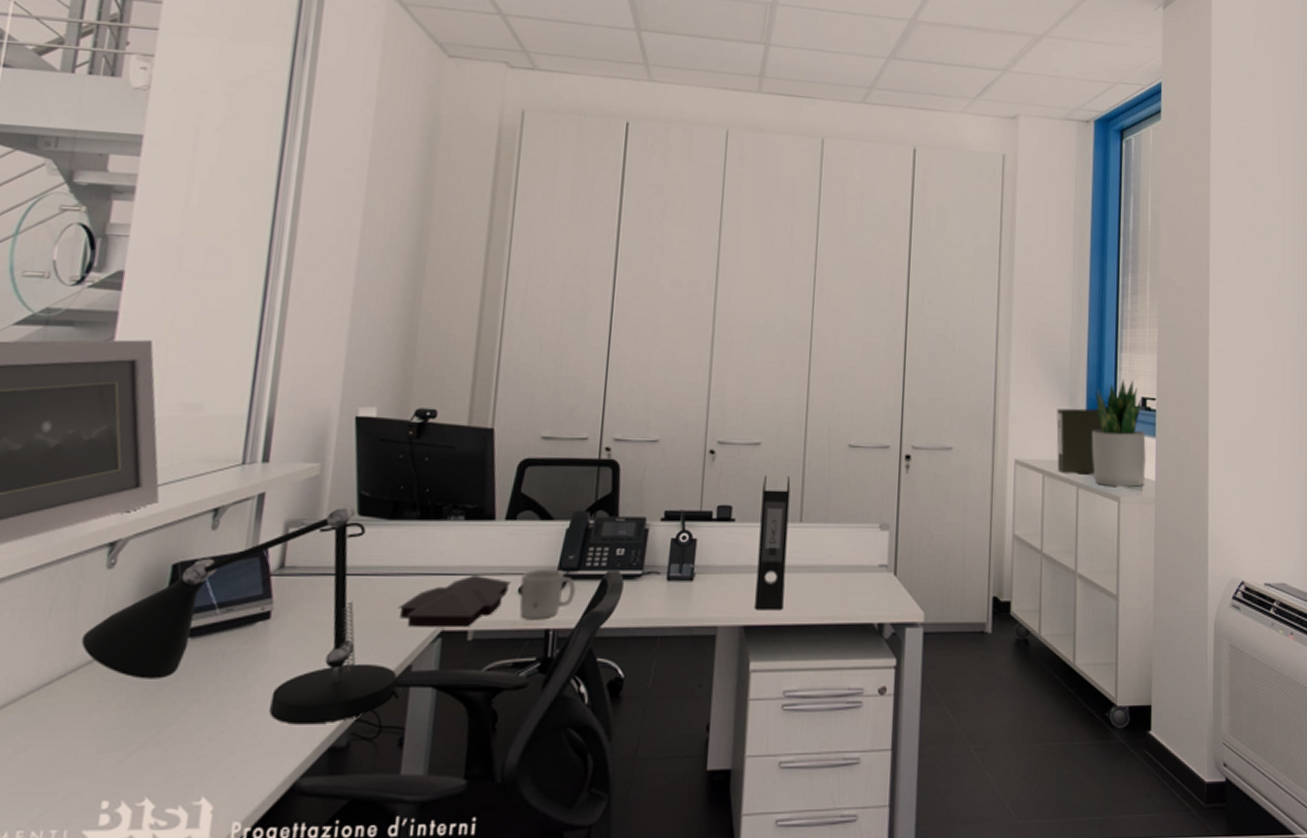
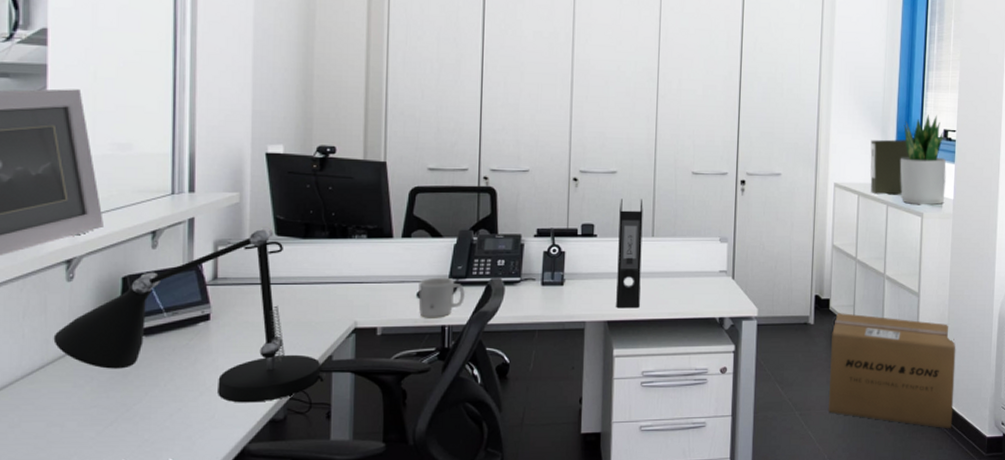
papers: present [398,576,511,626] -> none [317,283,410,324]
box: none [1010,619,1165,771] -> present [828,313,956,429]

